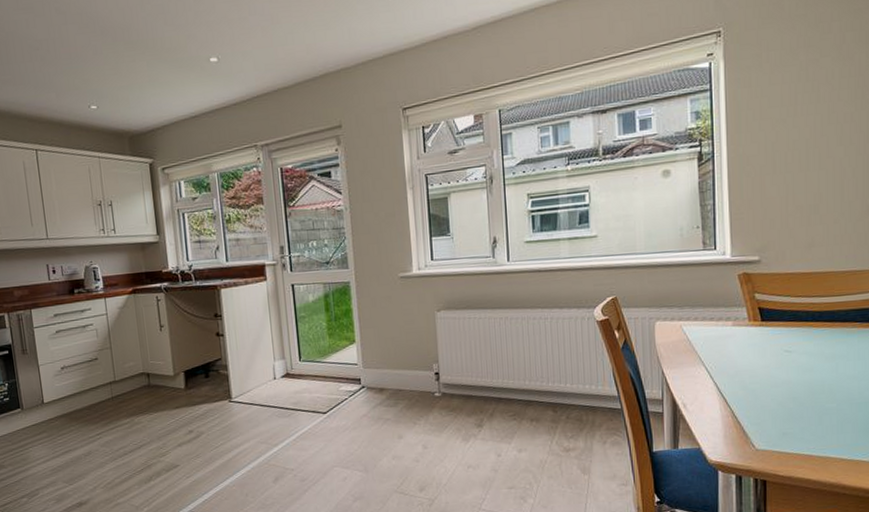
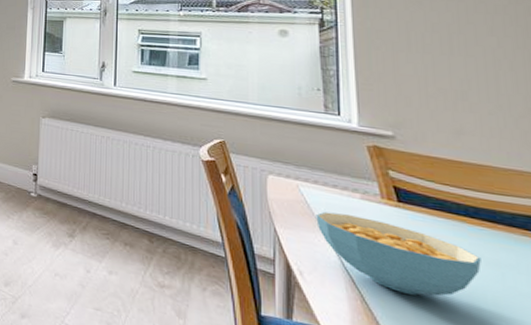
cereal bowl: none [696,342,822,401] -> present [316,211,481,296]

